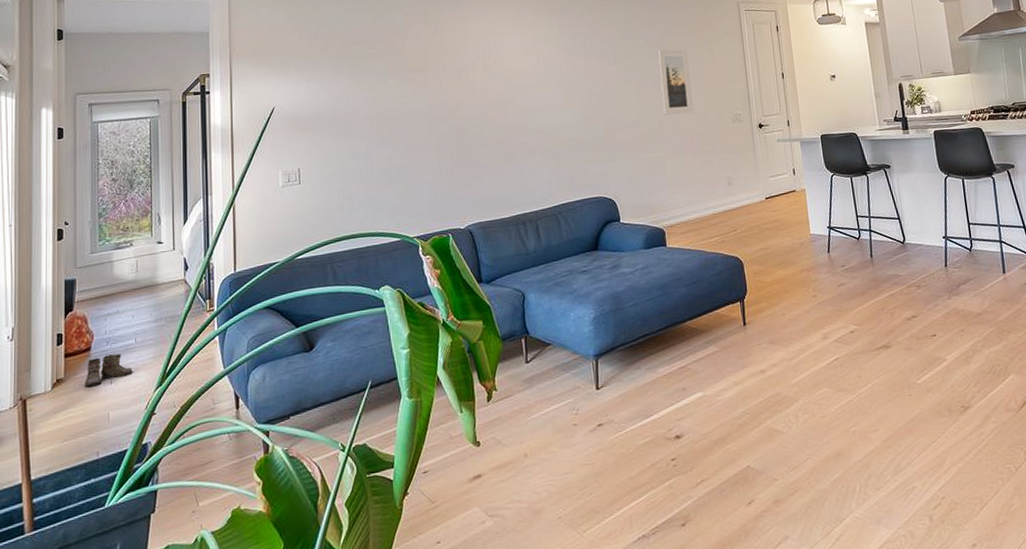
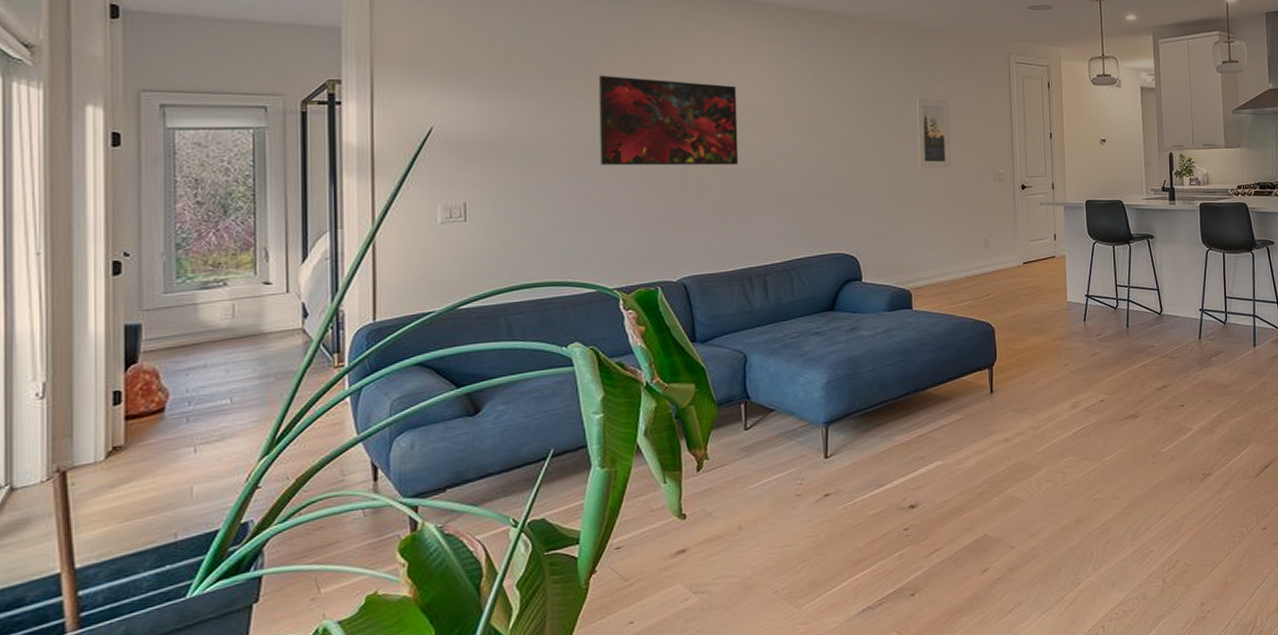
boots: present [78,353,133,387] -> none [146,416,227,455]
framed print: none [396,52,511,130] -> present [598,75,739,166]

